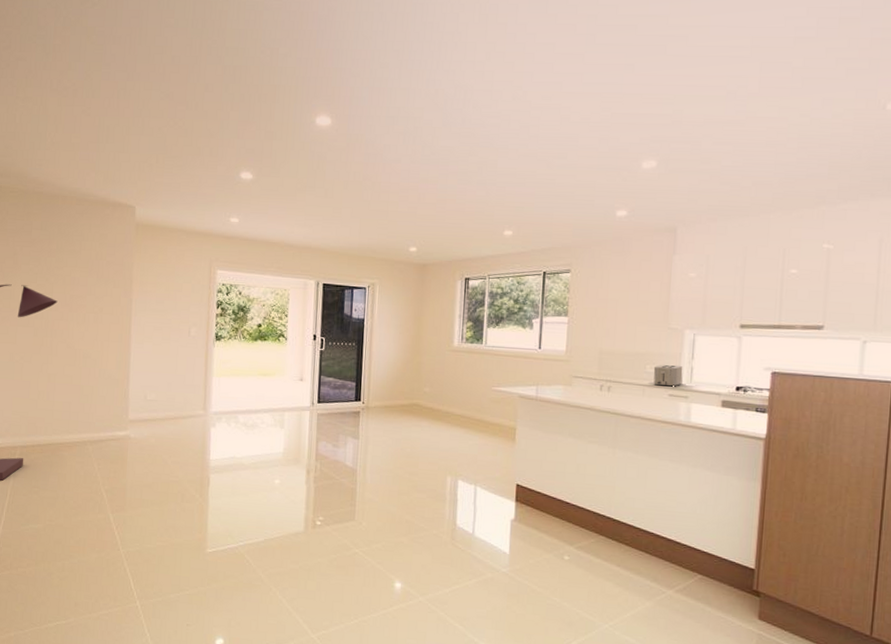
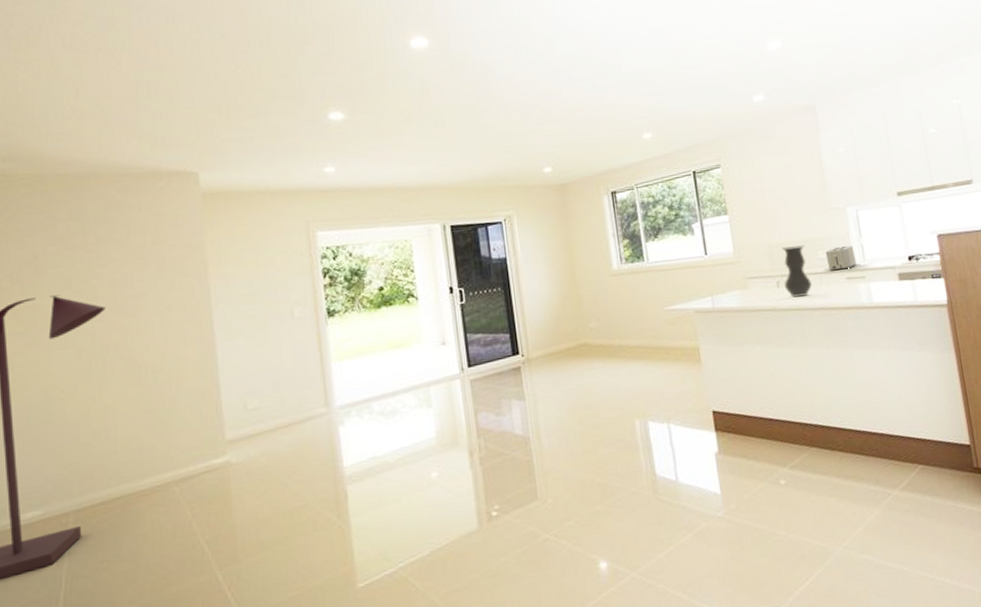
vase: none [607,355,635,403] -> present [781,245,812,298]

